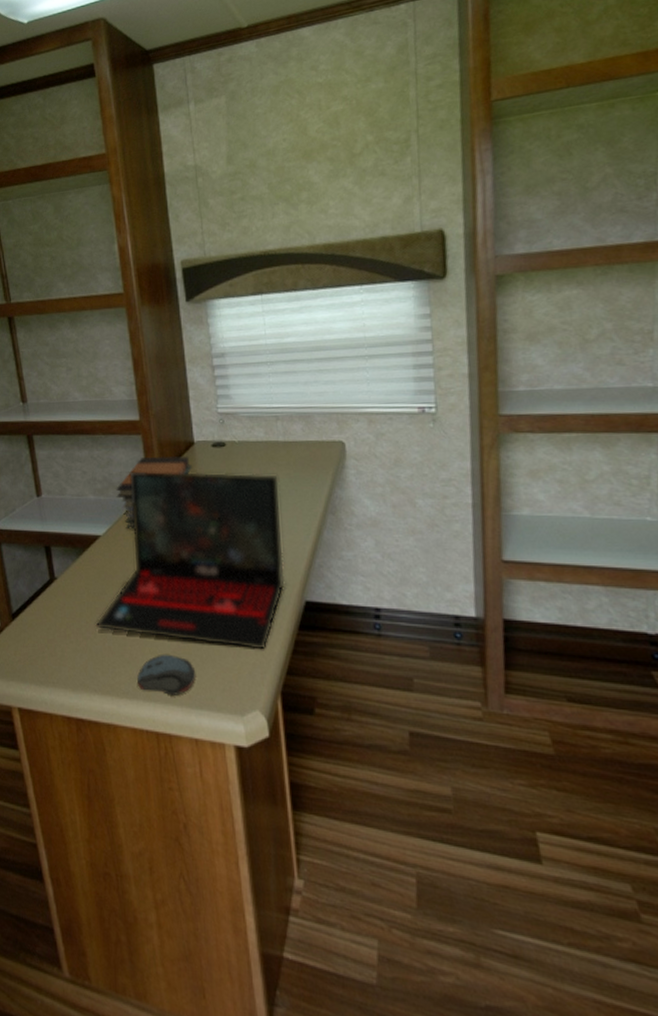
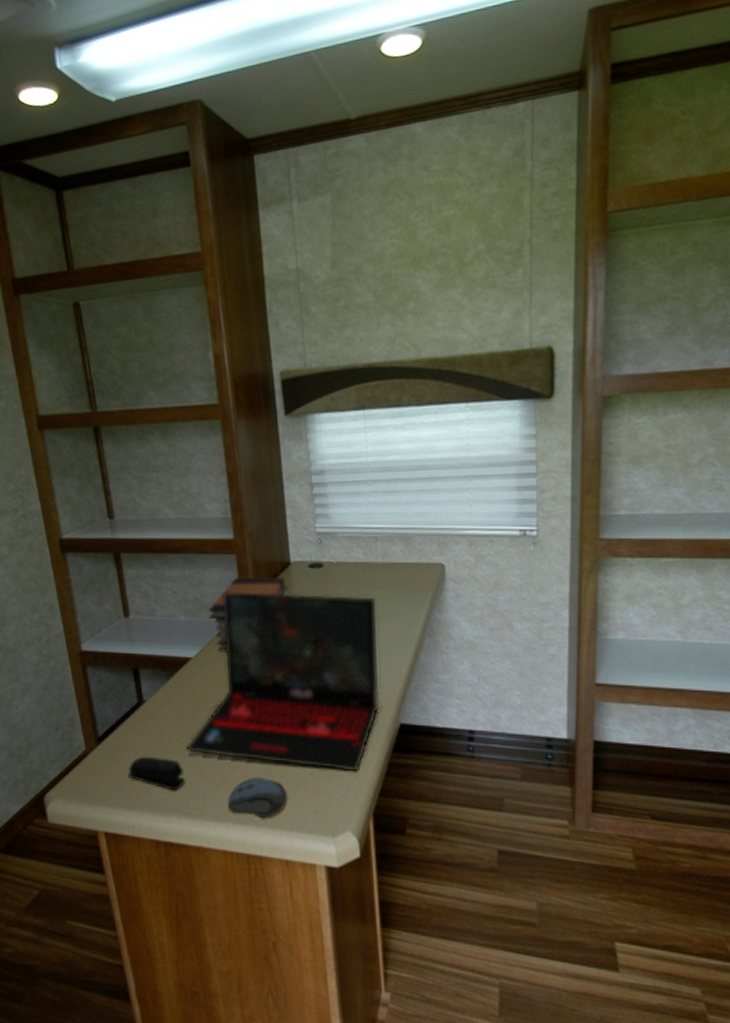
stapler: none [40,632,95,667] -> present [127,756,185,791]

